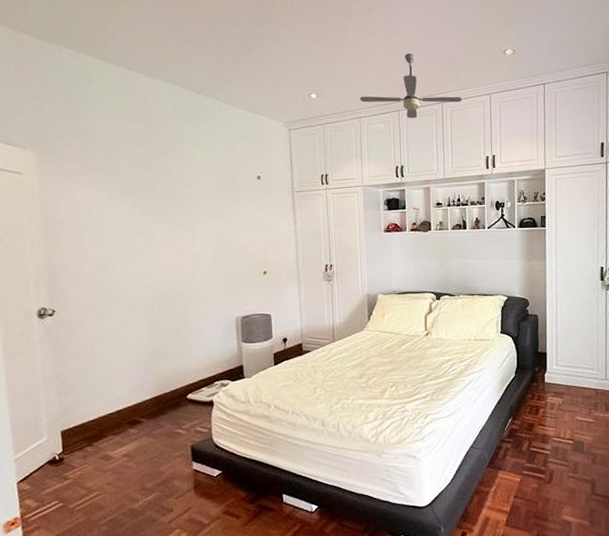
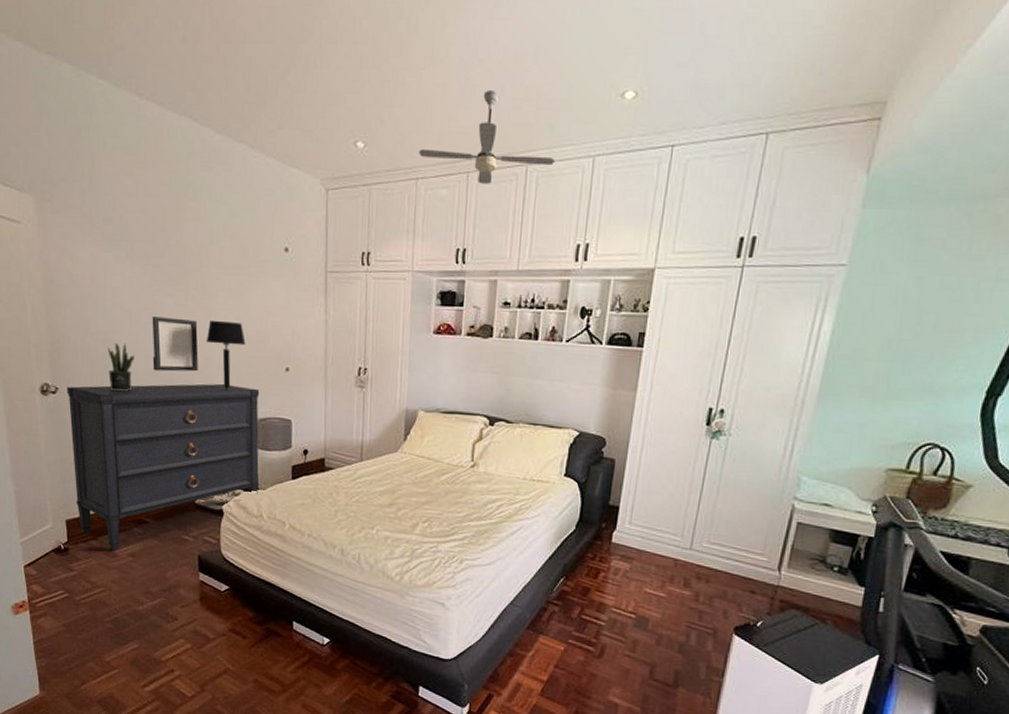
dresser: none [63,290,245,454] -> present [67,383,260,551]
potted plant: none [102,265,128,308] -> present [107,343,134,392]
picture frame: none [143,240,186,286] -> present [152,316,199,372]
table lamp: none [193,238,227,295] -> present [207,320,245,389]

